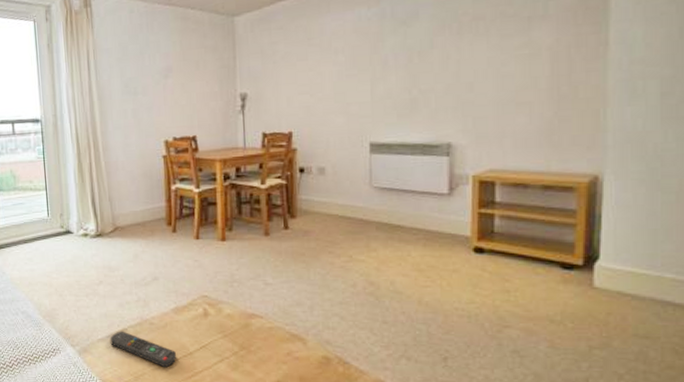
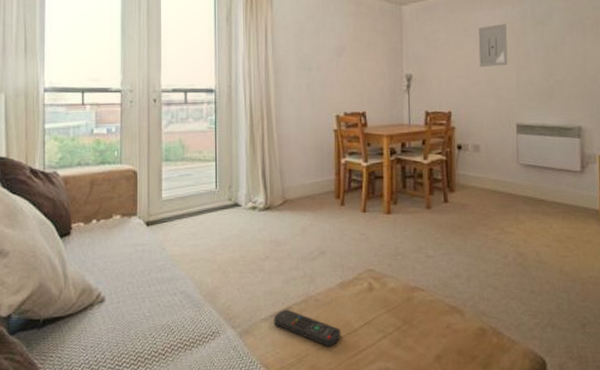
wall art: none [324,27,361,80] -> present [478,23,508,67]

